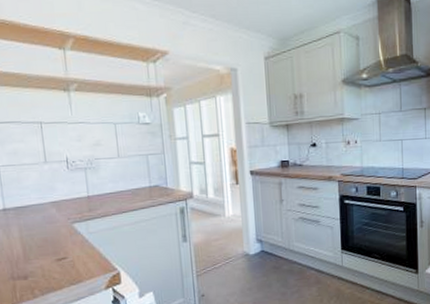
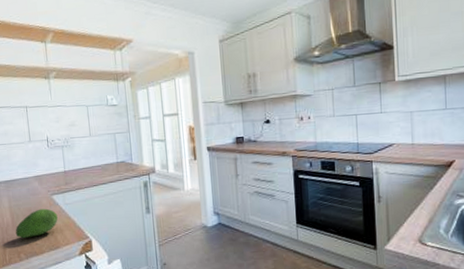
fruit: none [27,238,80,273] -> present [15,208,58,239]

